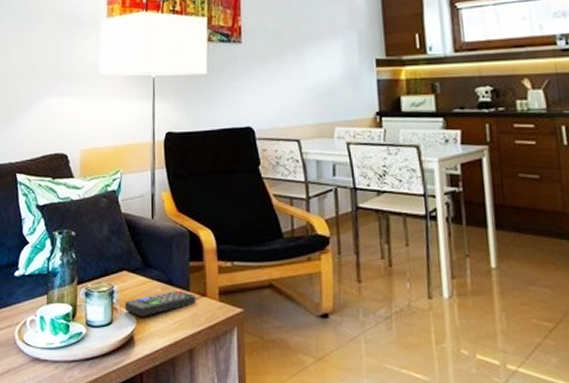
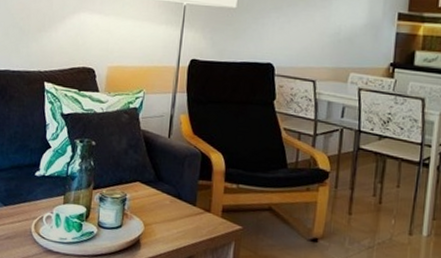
remote control: present [125,290,196,317] -> none [135,203,201,224]

